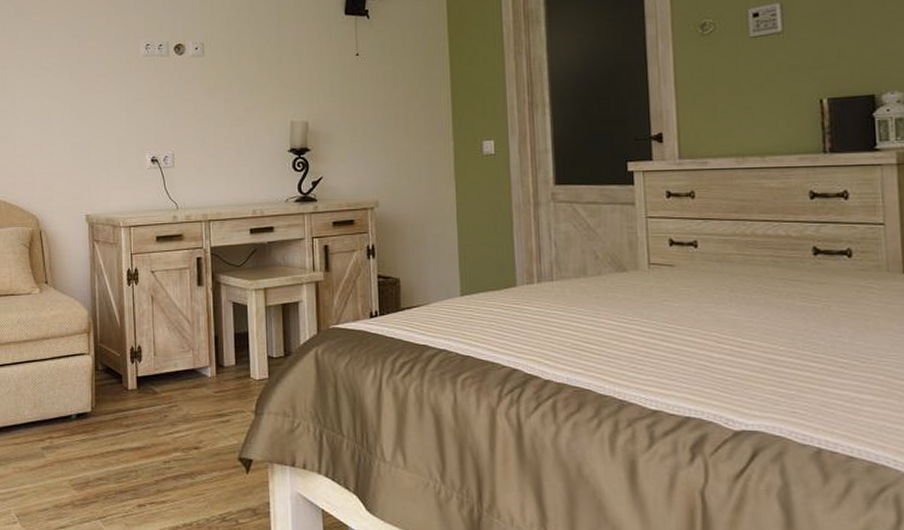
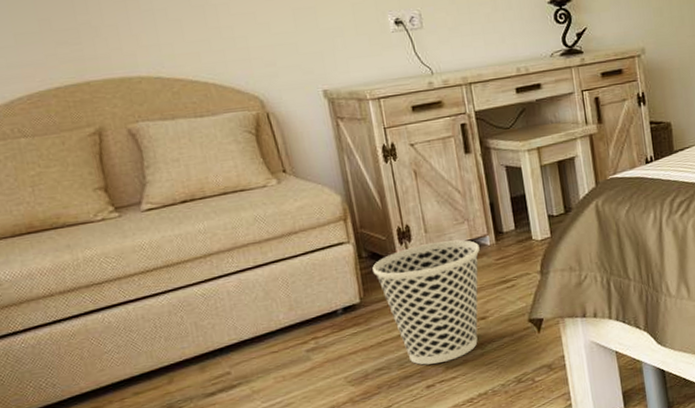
wastebasket: none [106,366,201,484] -> present [372,240,480,365]

